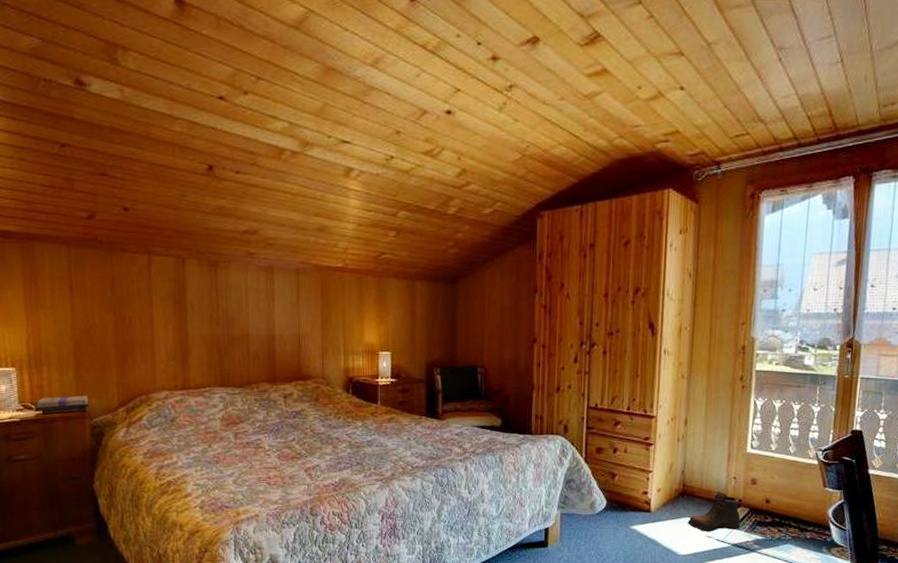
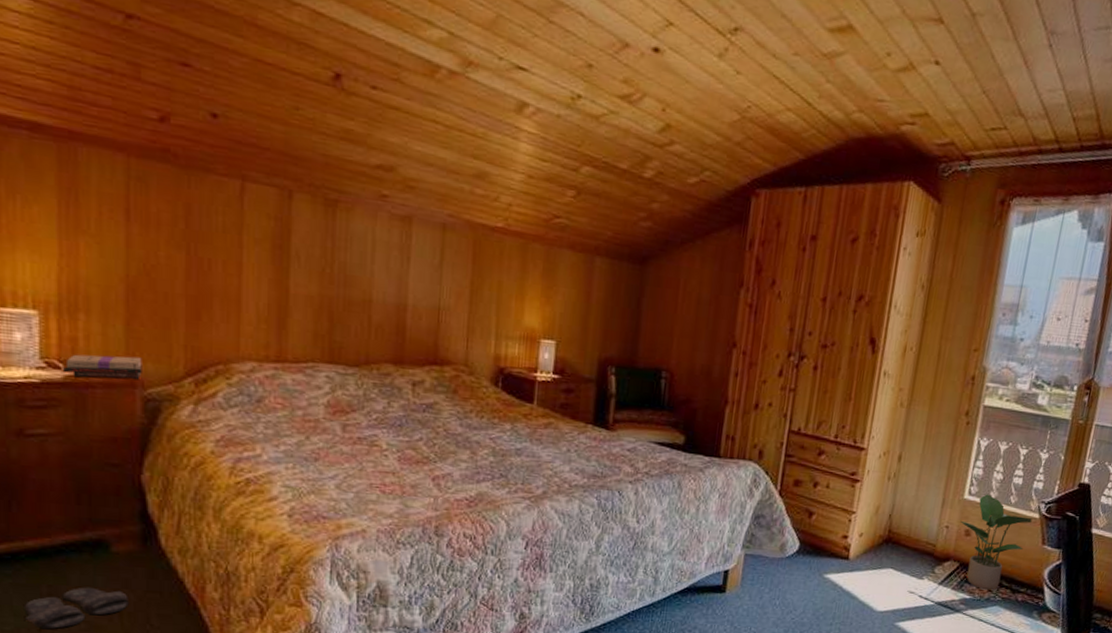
boot: present [688,492,743,531] -> none [889,542,953,586]
potted plant: none [746,447,812,531] -> present [960,494,1032,591]

